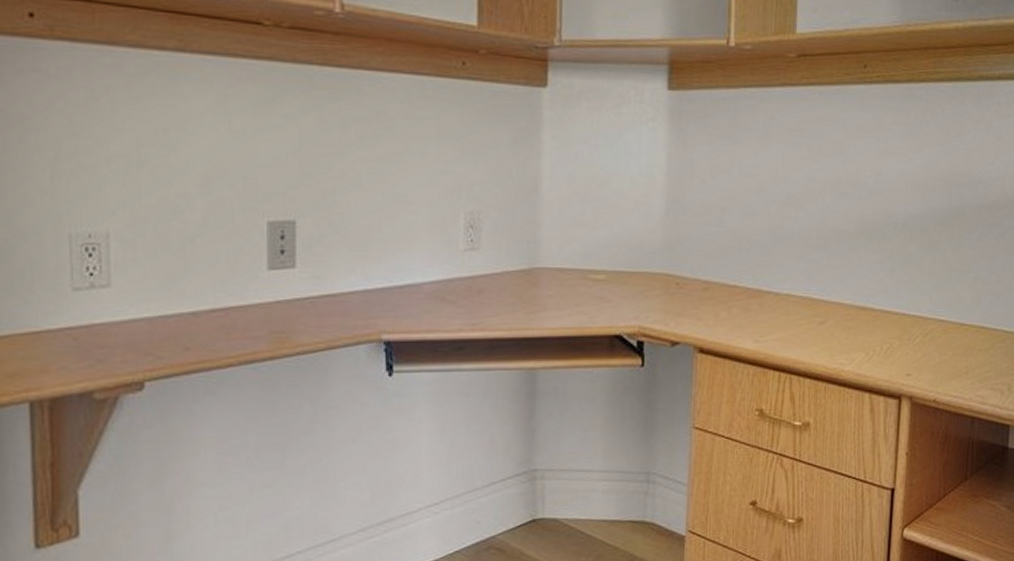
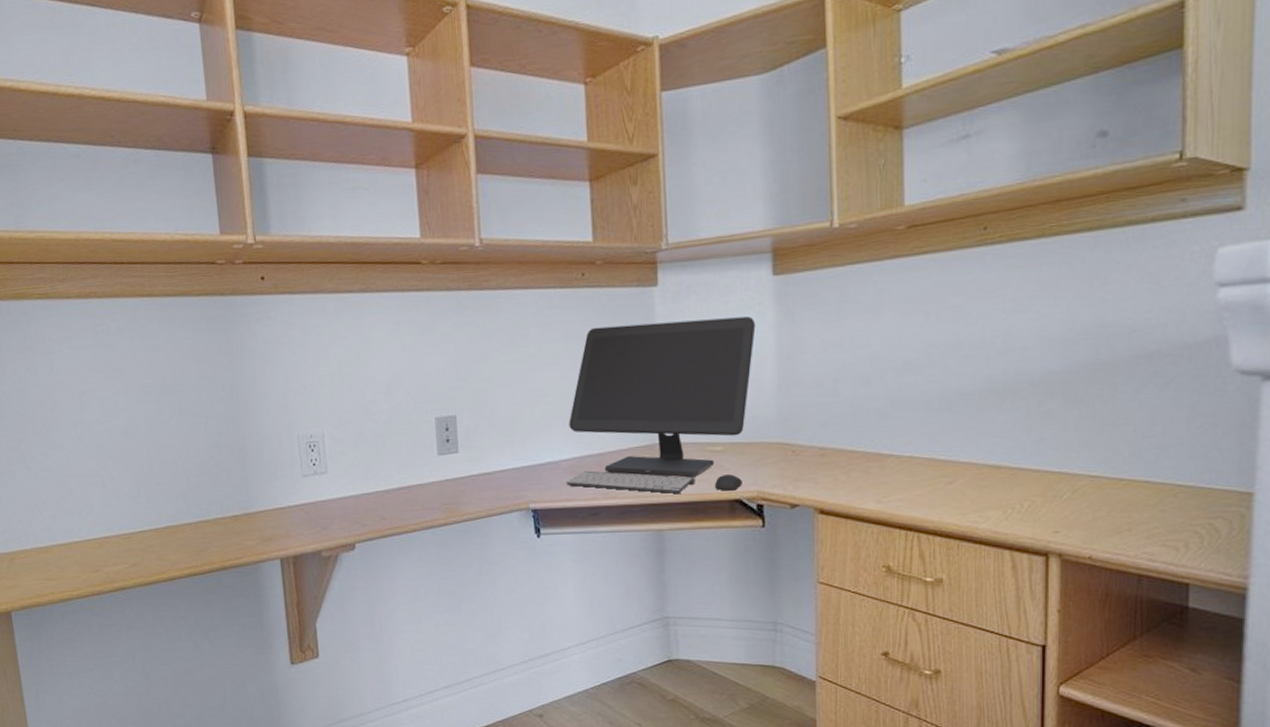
computer: none [428,127,648,328] -> present [566,316,756,494]

